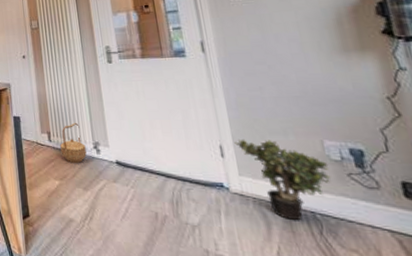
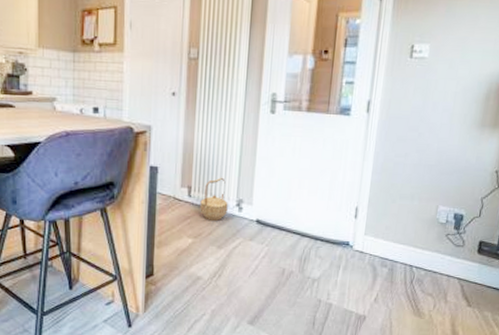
potted plant: present [234,139,332,221] -> none [369,201,435,273]

